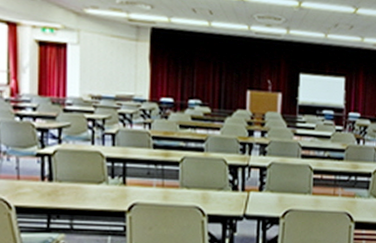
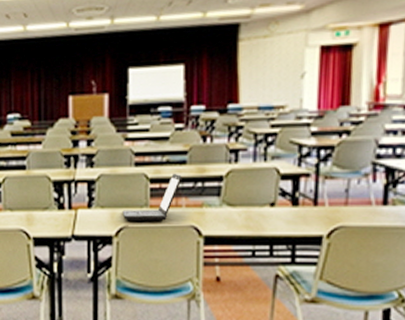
laptop: none [289,167,340,207] -> present [122,173,182,221]

